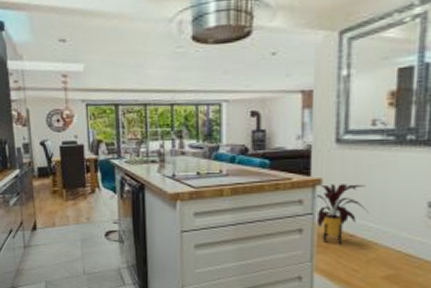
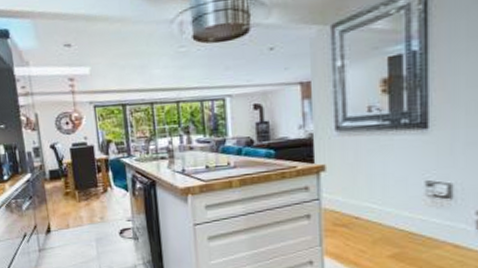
house plant: present [313,184,369,244] -> none [318,168,371,227]

